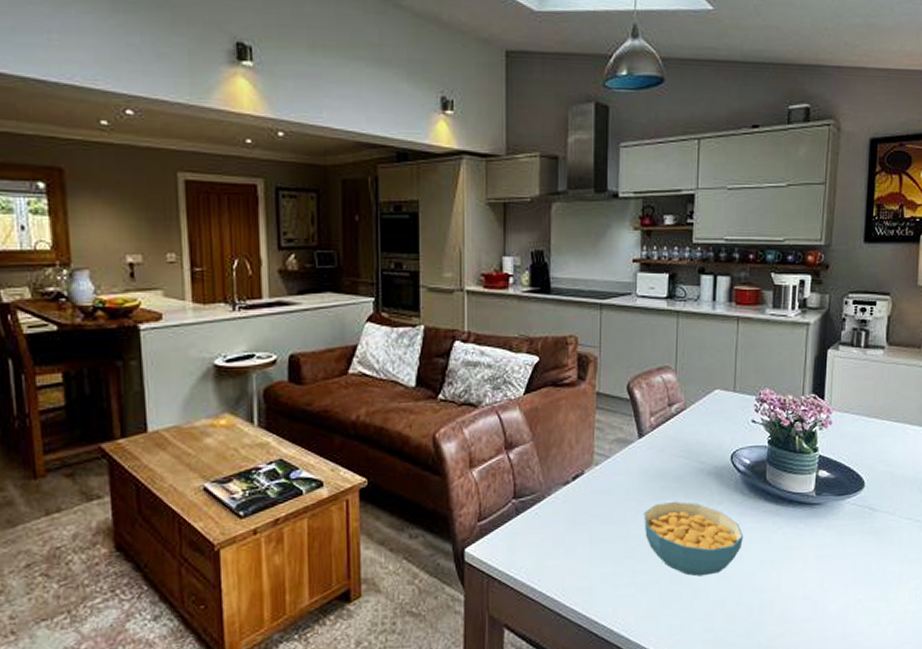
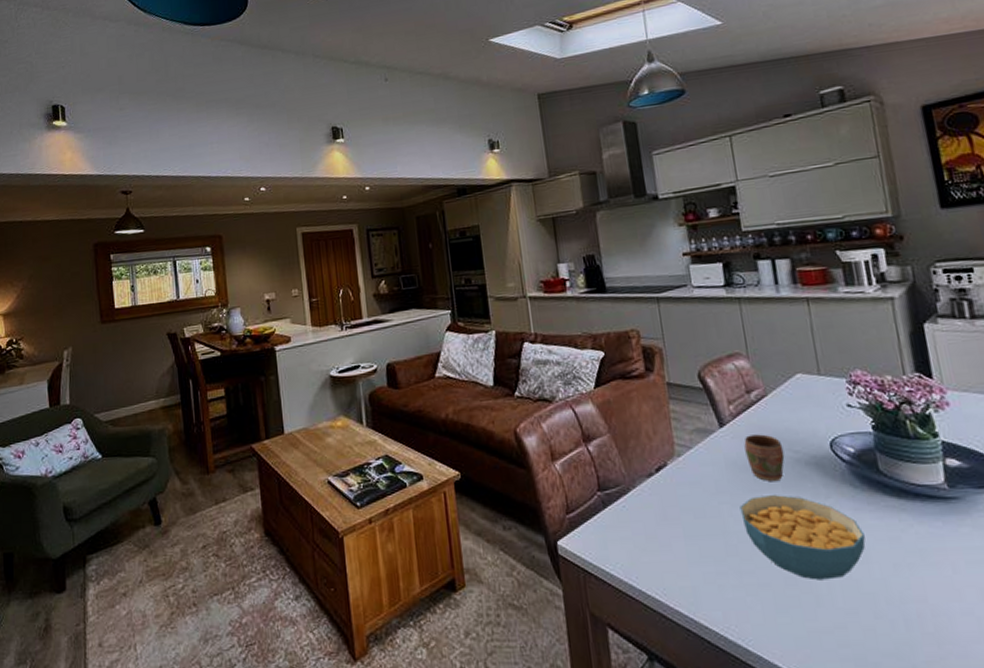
mug: none [658,445,691,490] -> present [744,434,785,482]

